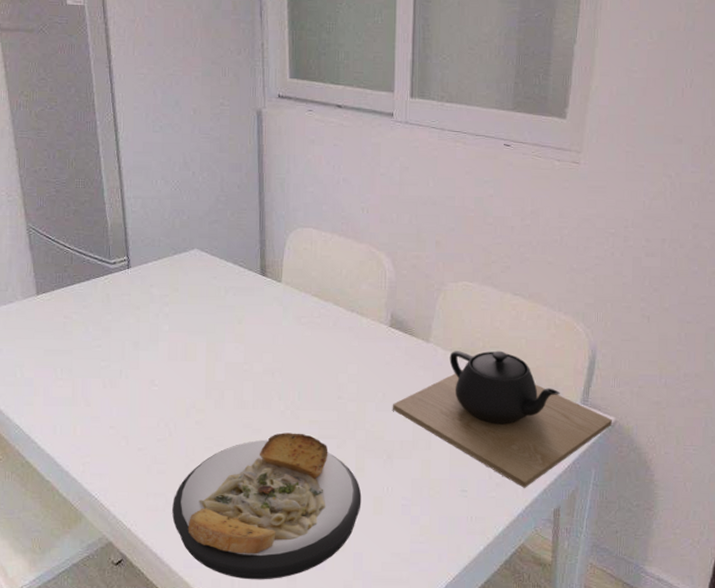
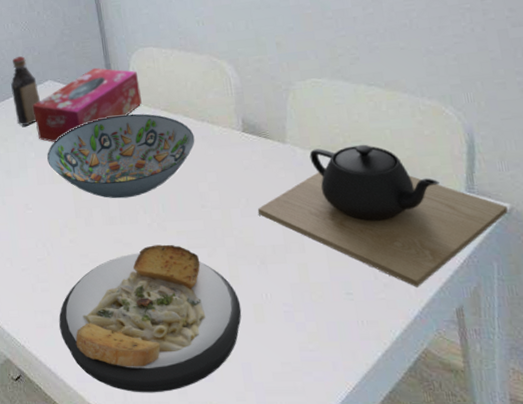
bottle: none [152,217,183,295] -> present [11,56,40,126]
tissue box: none [173,242,293,316] -> present [32,67,142,142]
decorative bowl: none [182,295,342,383] -> present [47,113,195,199]

